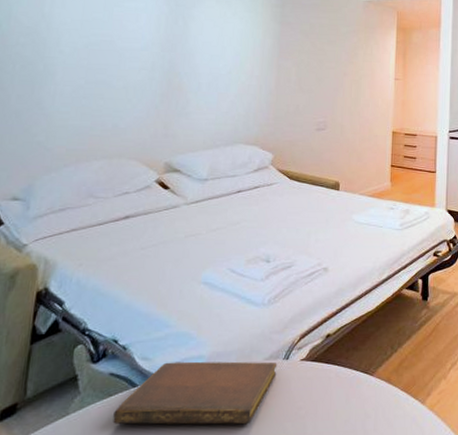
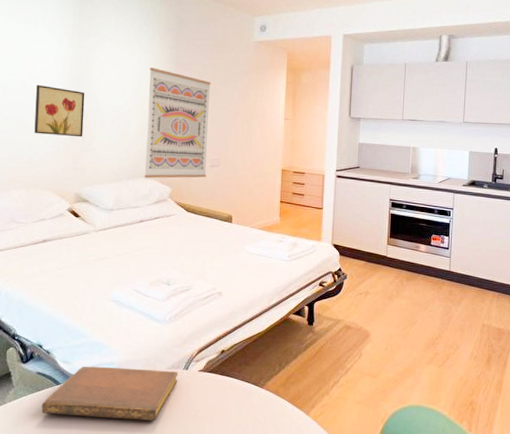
wall art: none [121,45,181,101] -> present [34,84,85,138]
wall art: none [243,27,318,144] -> present [144,67,211,179]

